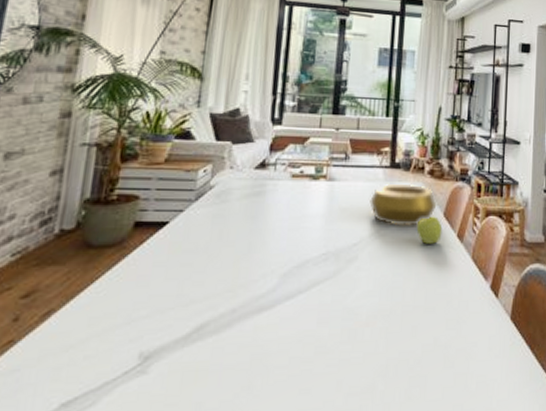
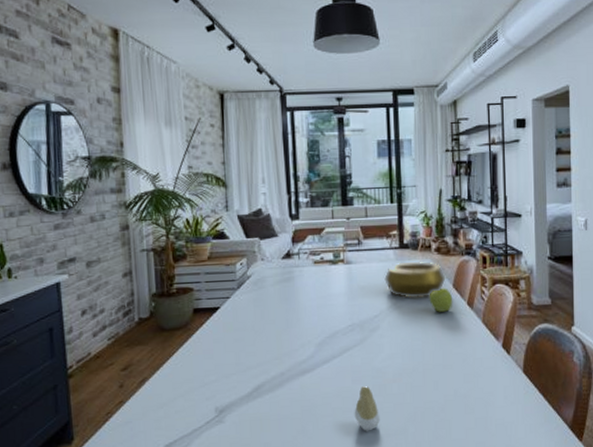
tooth: none [314,330,346,389] -> present [354,386,380,432]

